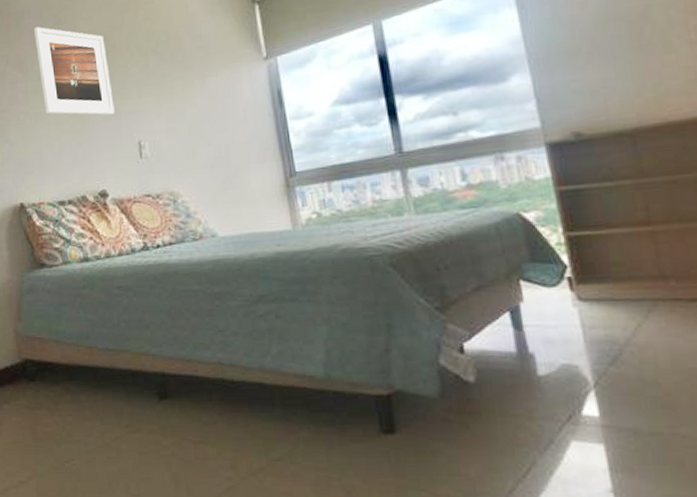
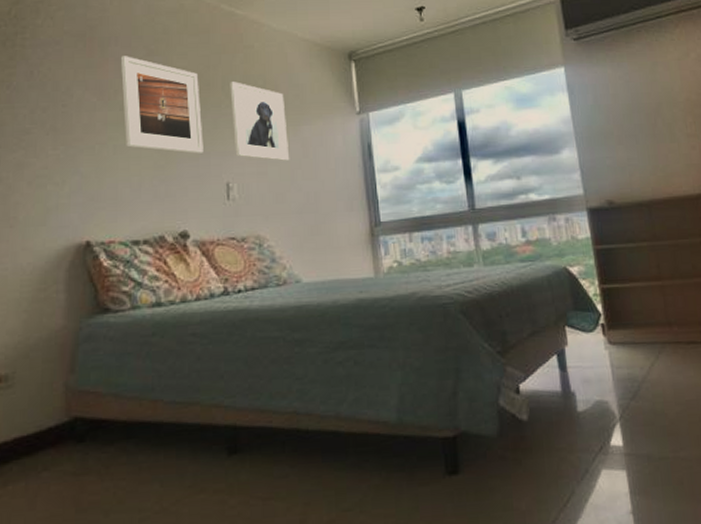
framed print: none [134,40,198,116] -> present [230,82,290,161]

